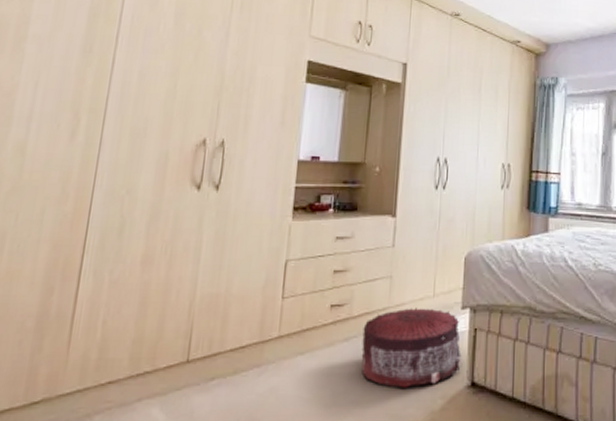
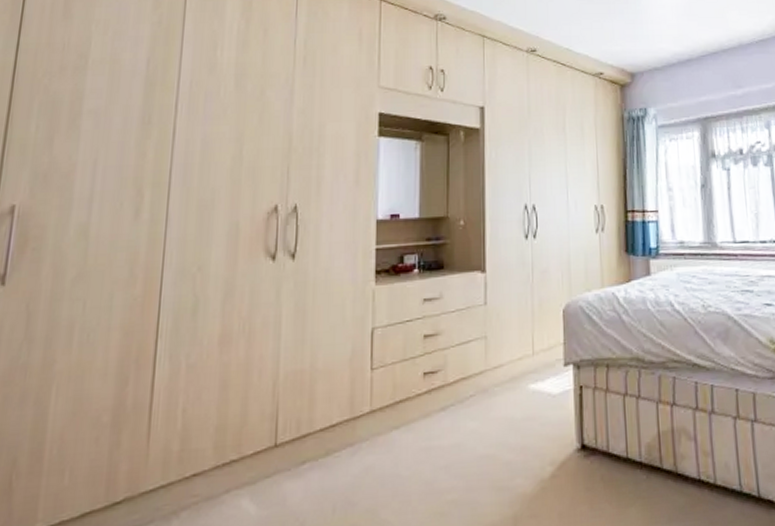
pouf: present [361,308,461,388] -> none [460,368,568,457]

